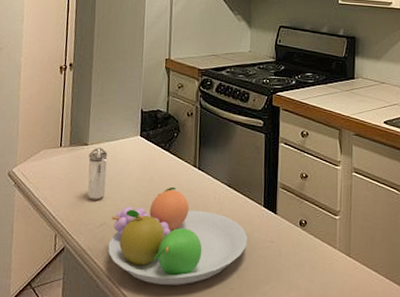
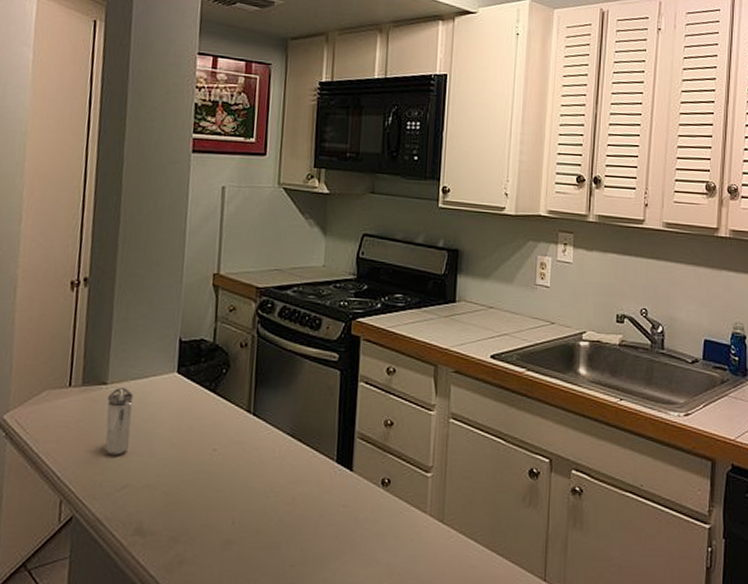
fruit bowl: present [108,186,248,285] -> none [131,437,315,563]

